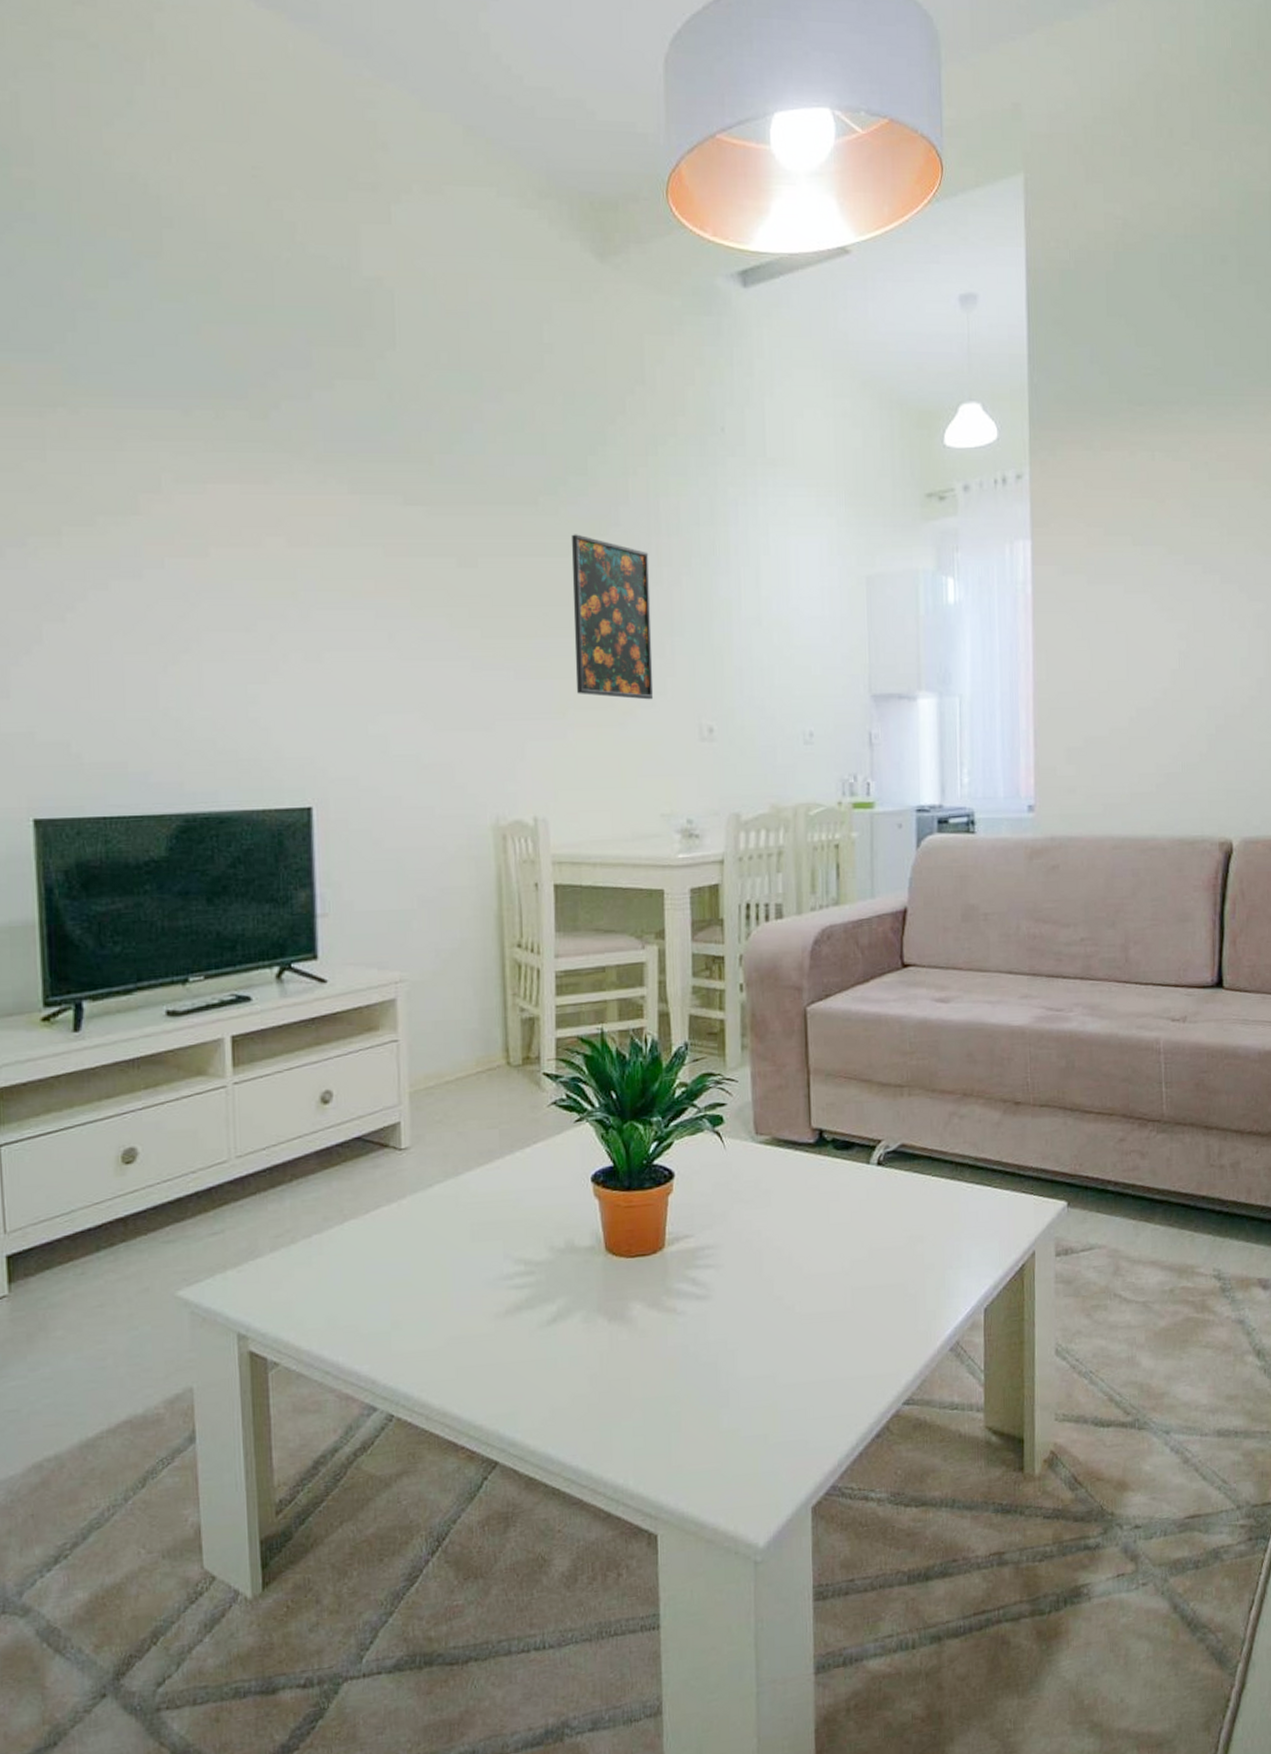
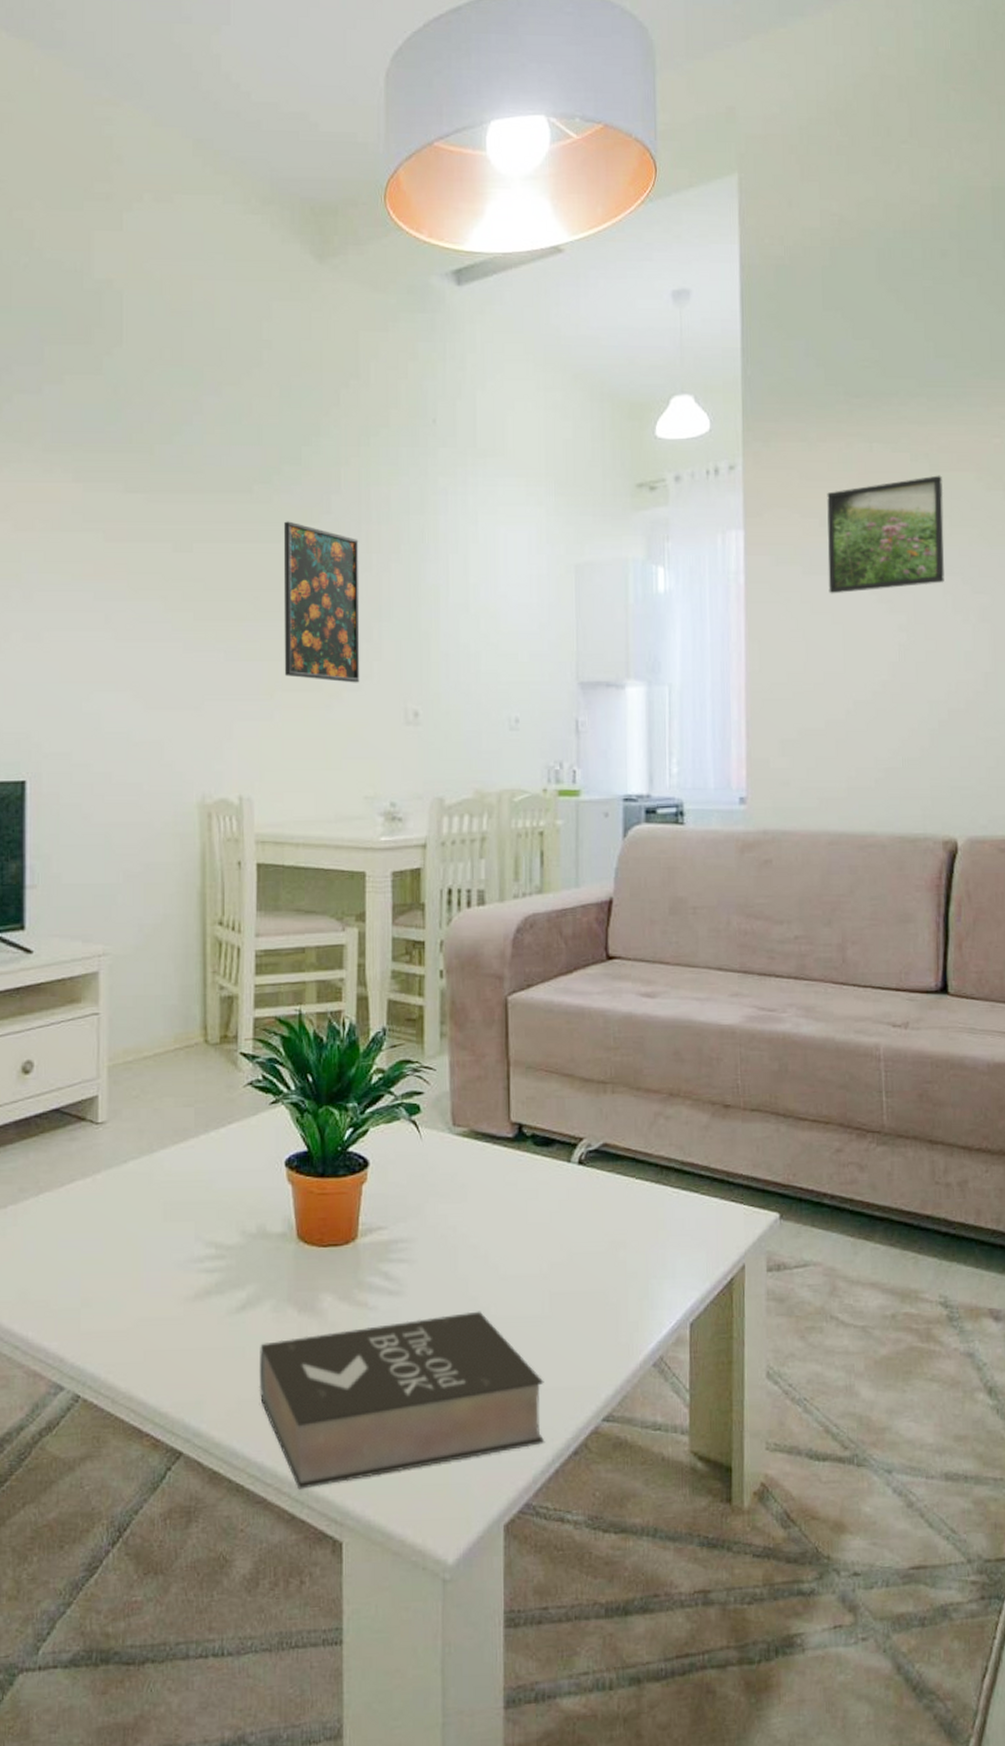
book: none [571,1309,849,1489] -> present [259,1311,545,1490]
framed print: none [1111,484,1222,603] -> present [827,475,945,594]

